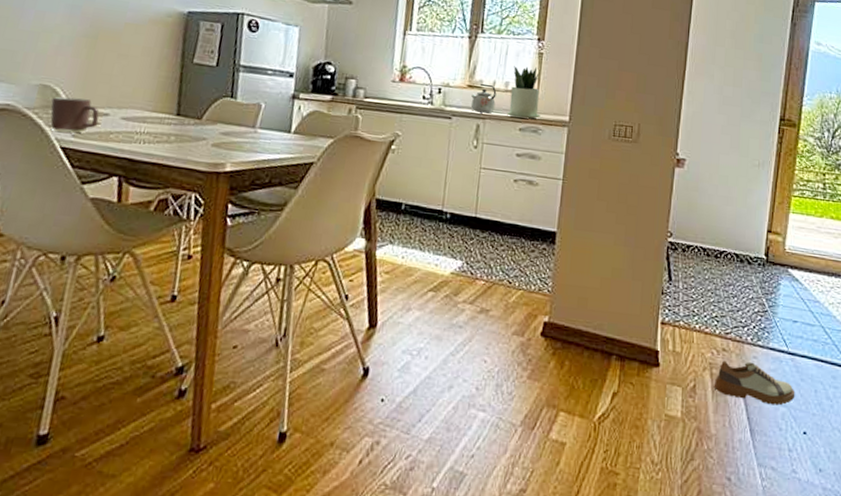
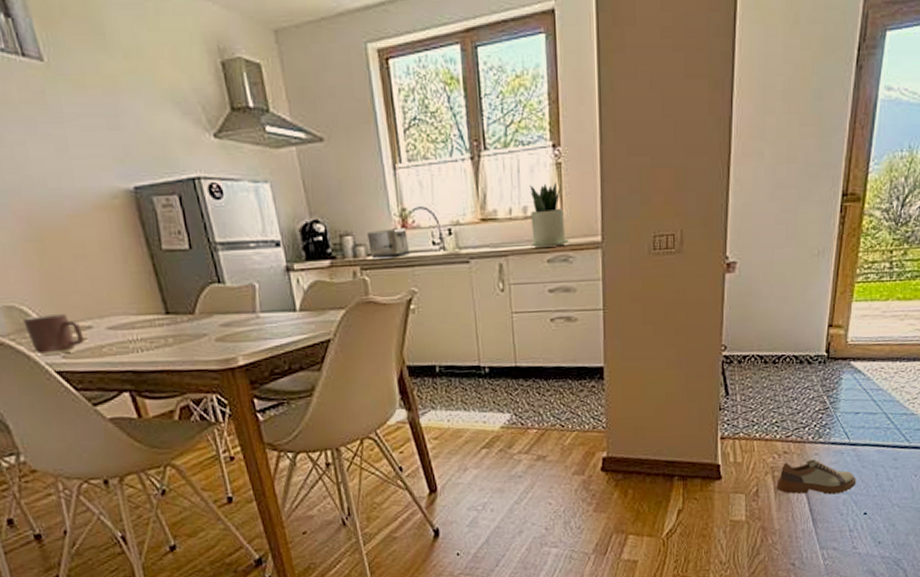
toaster: none [368,78,403,104] -> present [367,228,410,259]
kettle: present [470,83,497,113] -> none [487,213,516,249]

